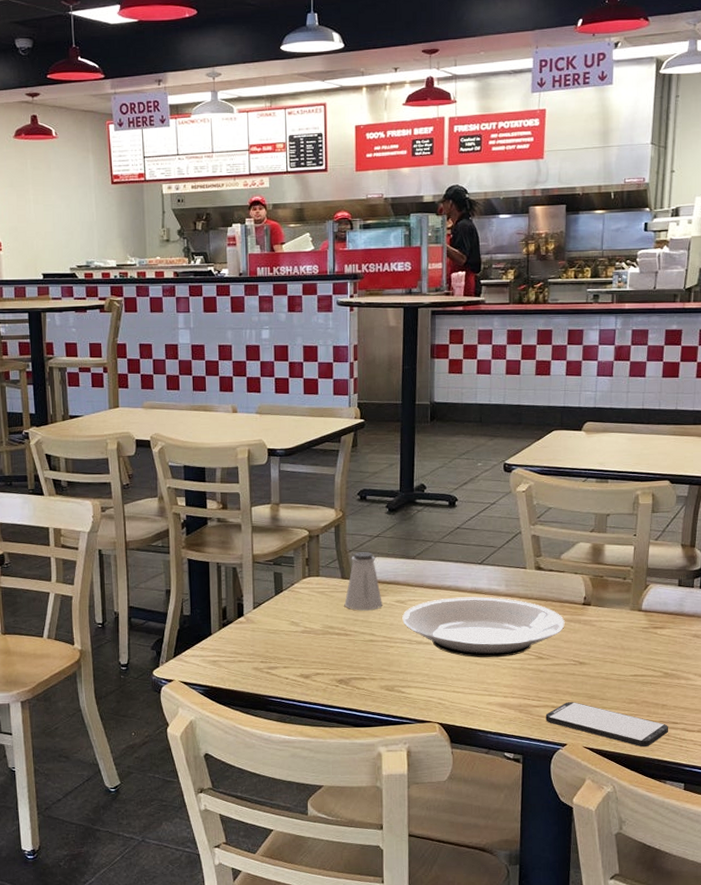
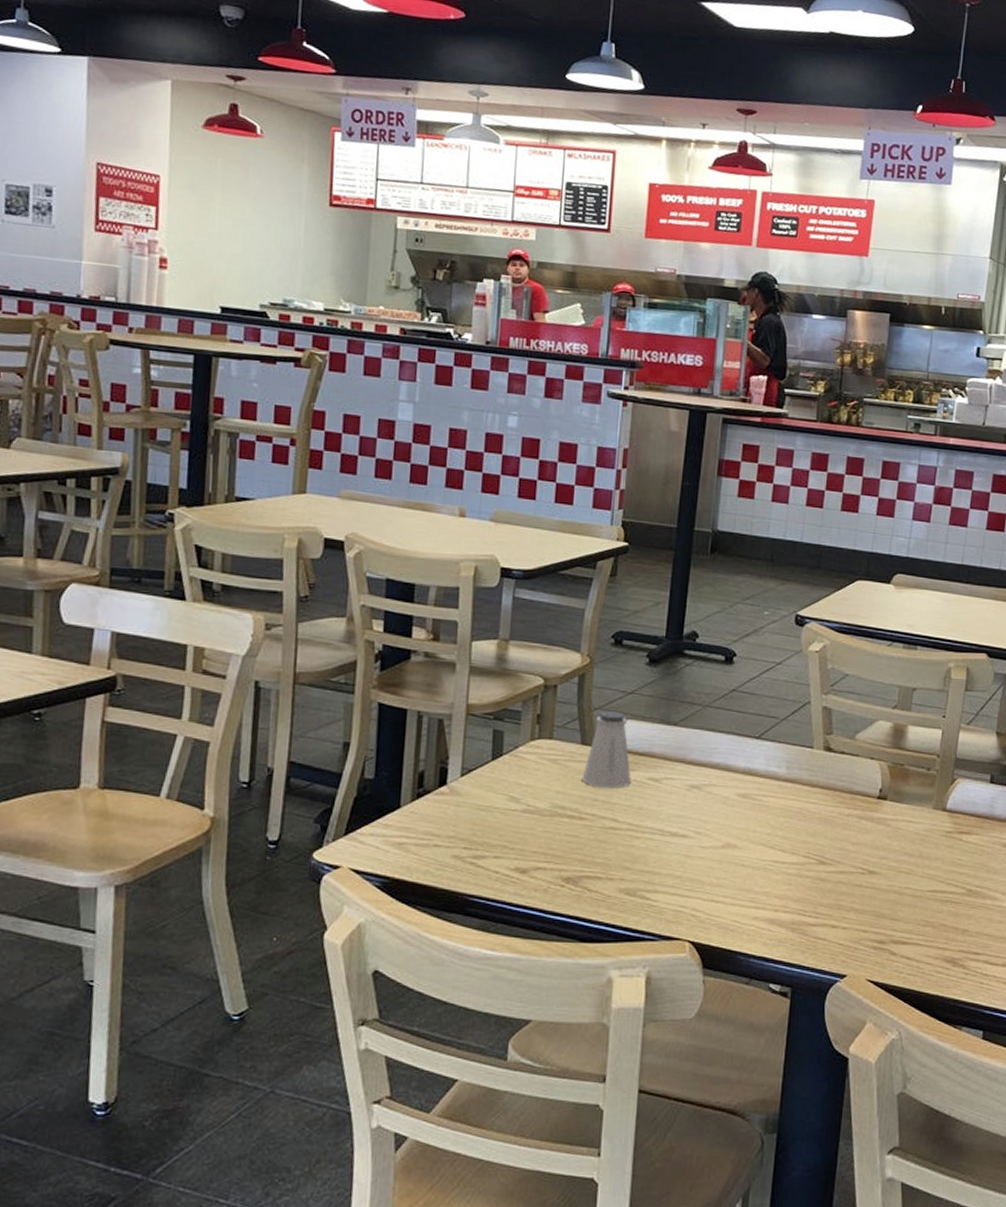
plate: present [402,596,565,658] -> none [655,778,855,860]
smartphone: present [545,702,669,747] -> none [823,921,970,983]

